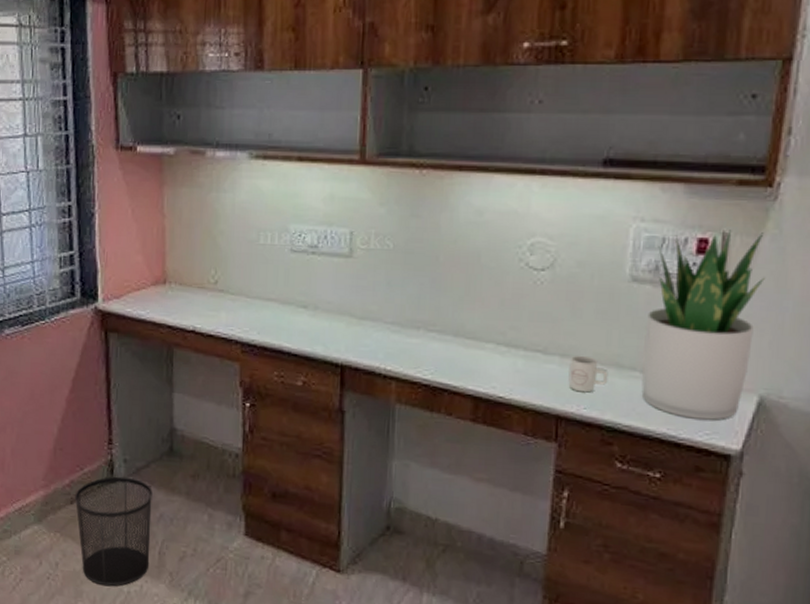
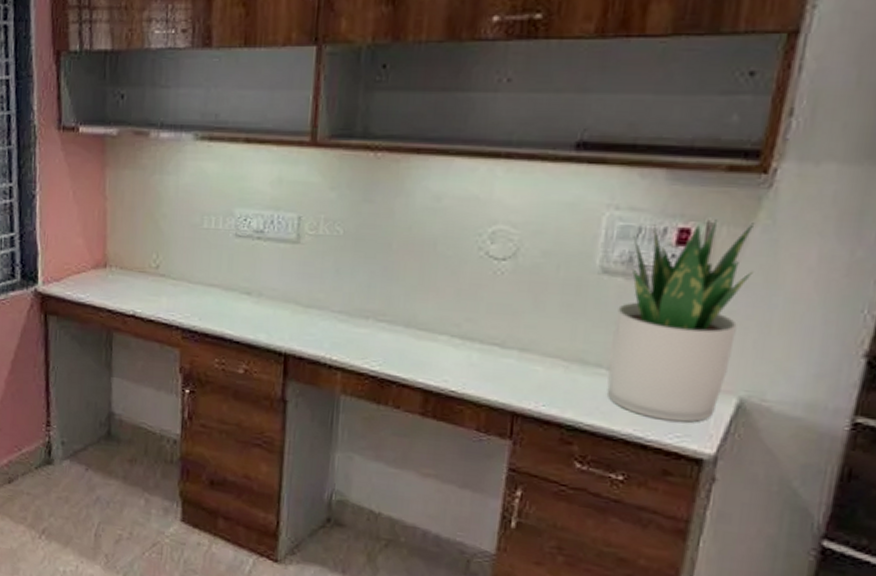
waste bin: present [74,476,153,587] -> none [12,458,90,566]
mug: present [568,355,608,393] -> none [526,349,571,390]

